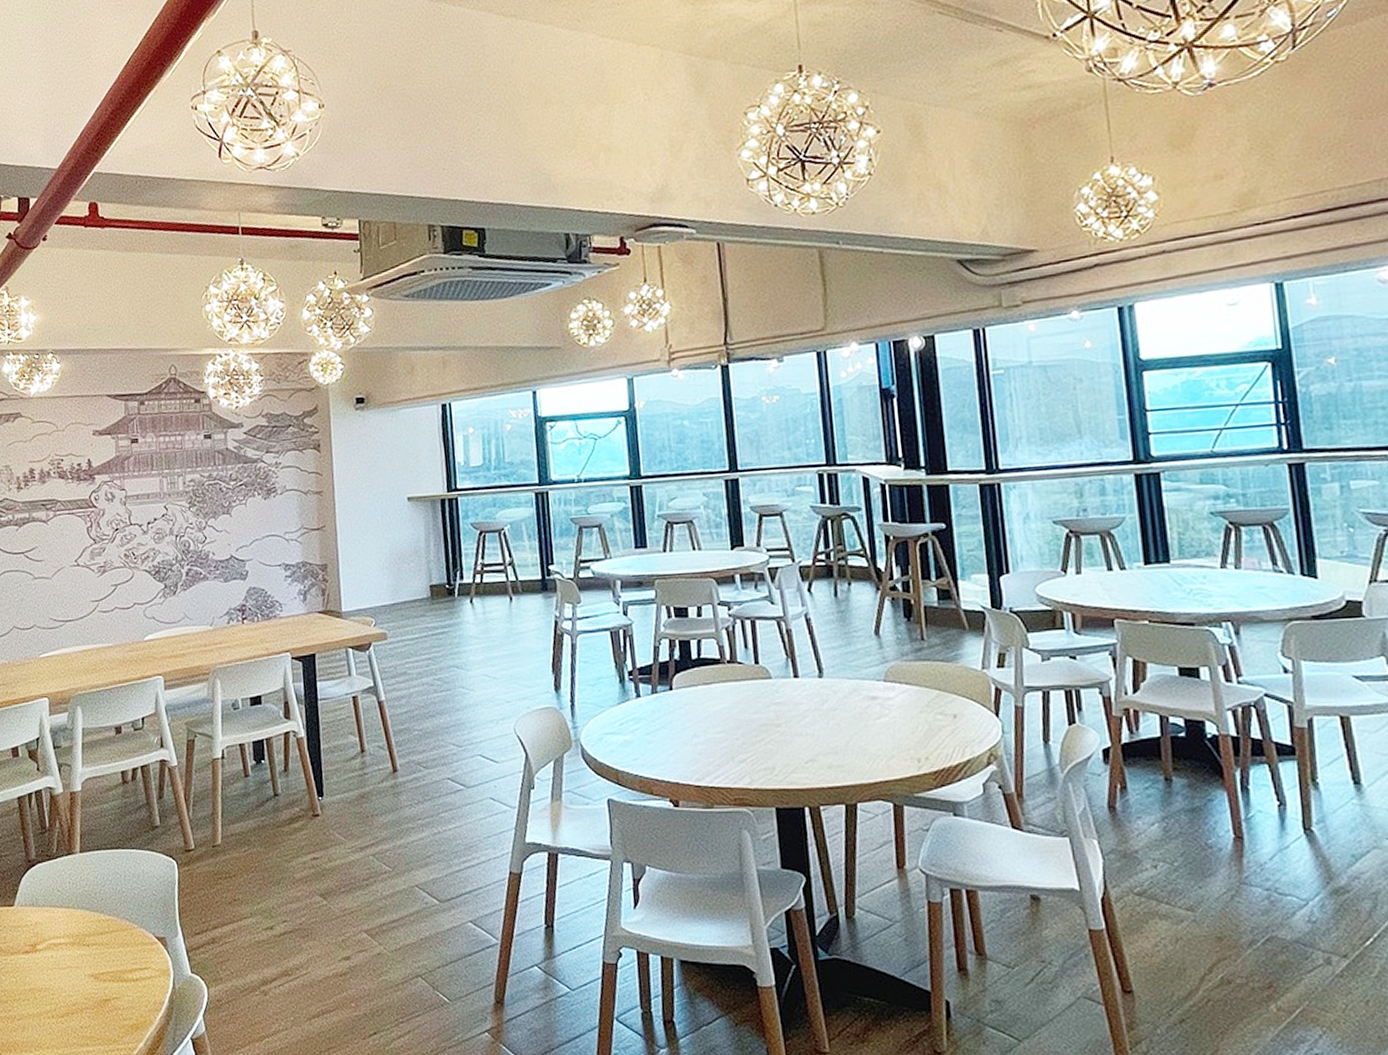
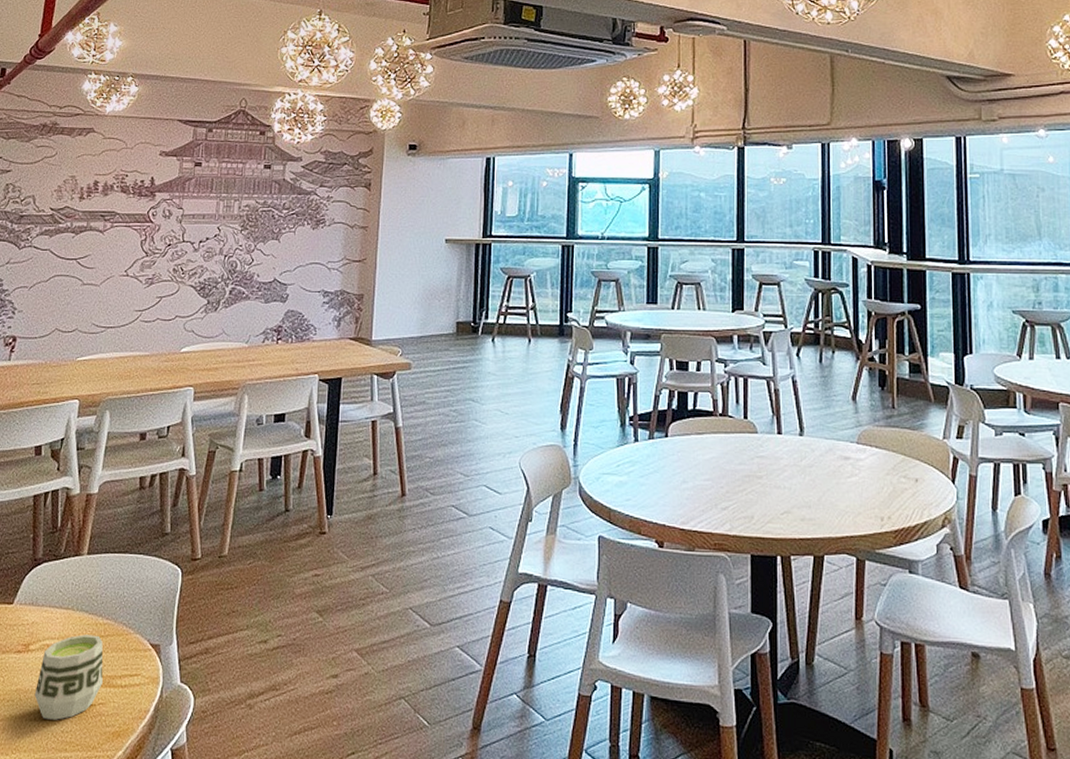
cup: none [48,931,114,1016] -> present [34,634,103,720]

